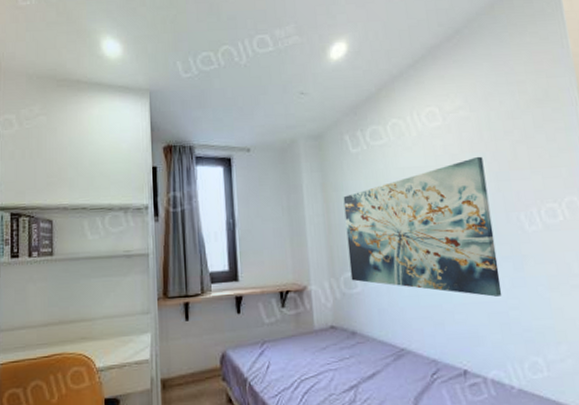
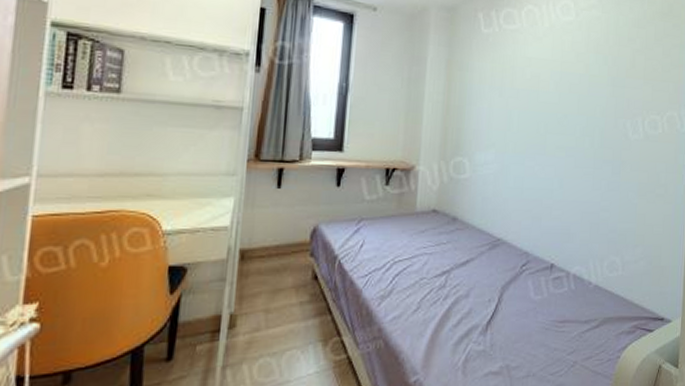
wall art: present [343,156,502,297] -> none [461,58,605,197]

